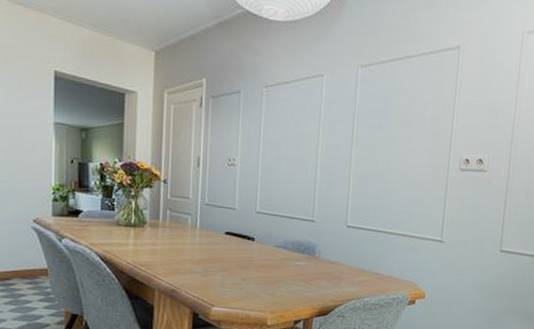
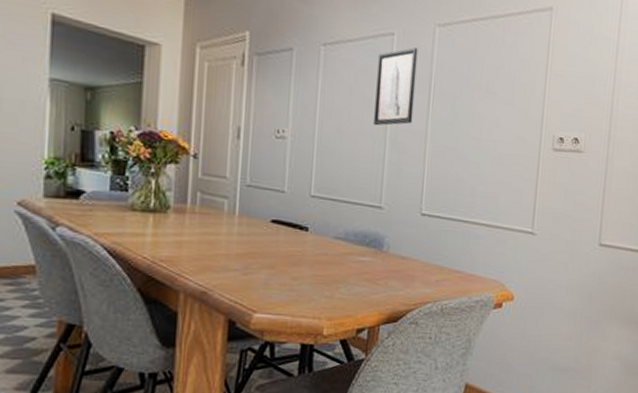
wall art: none [307,86,344,153] -> present [374,47,418,126]

